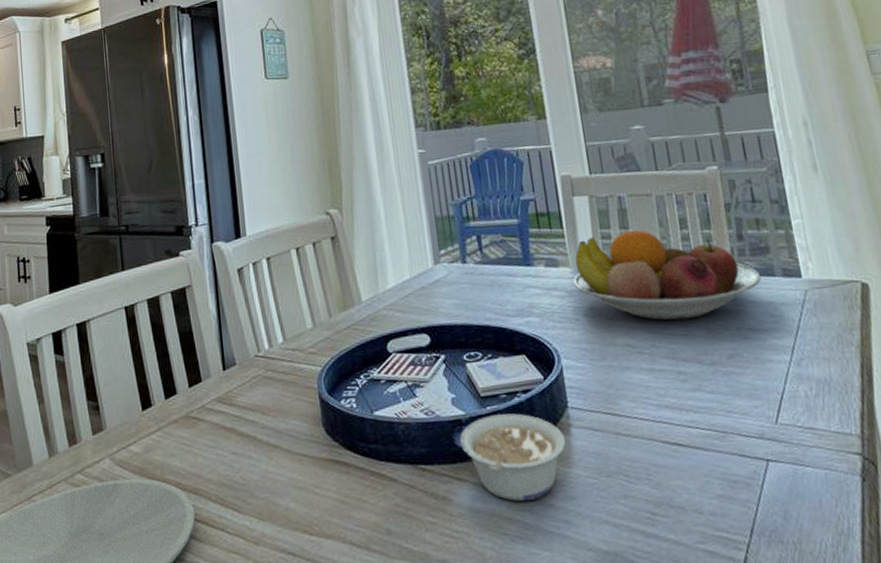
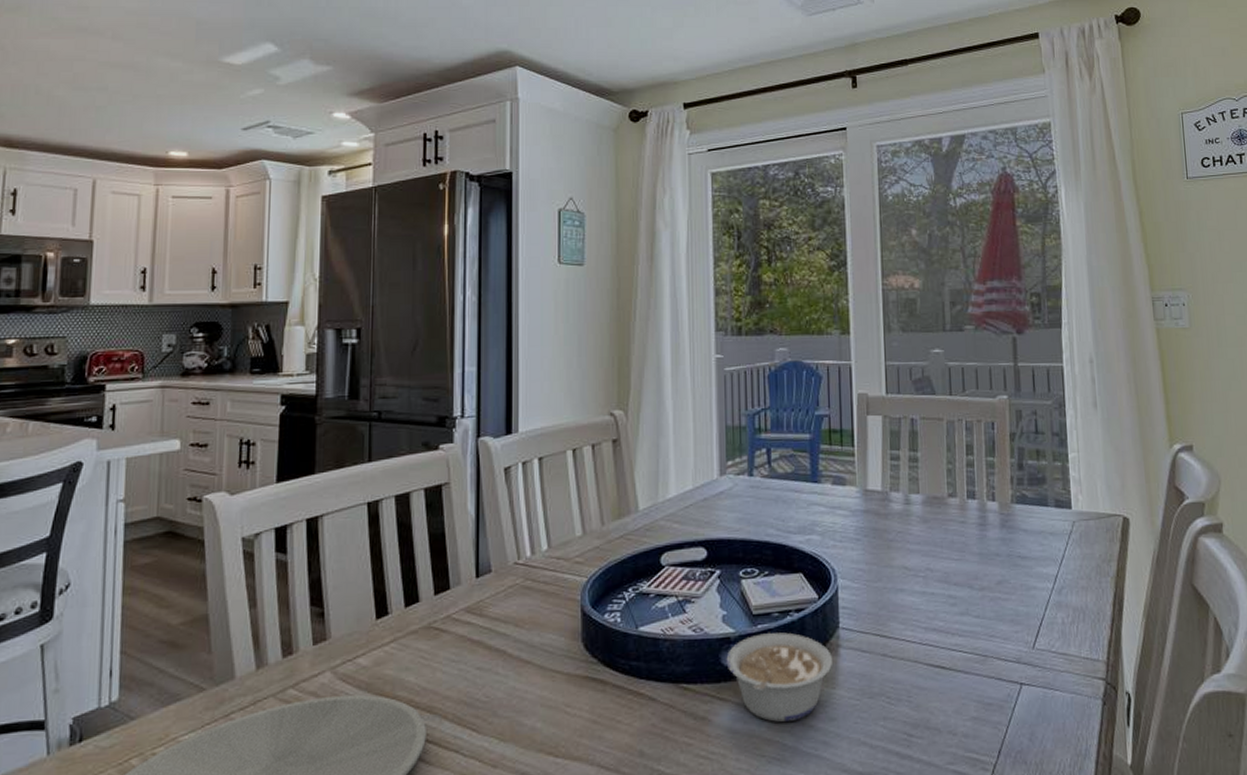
fruit bowl: present [572,230,762,321] -> none [857,453,1036,545]

